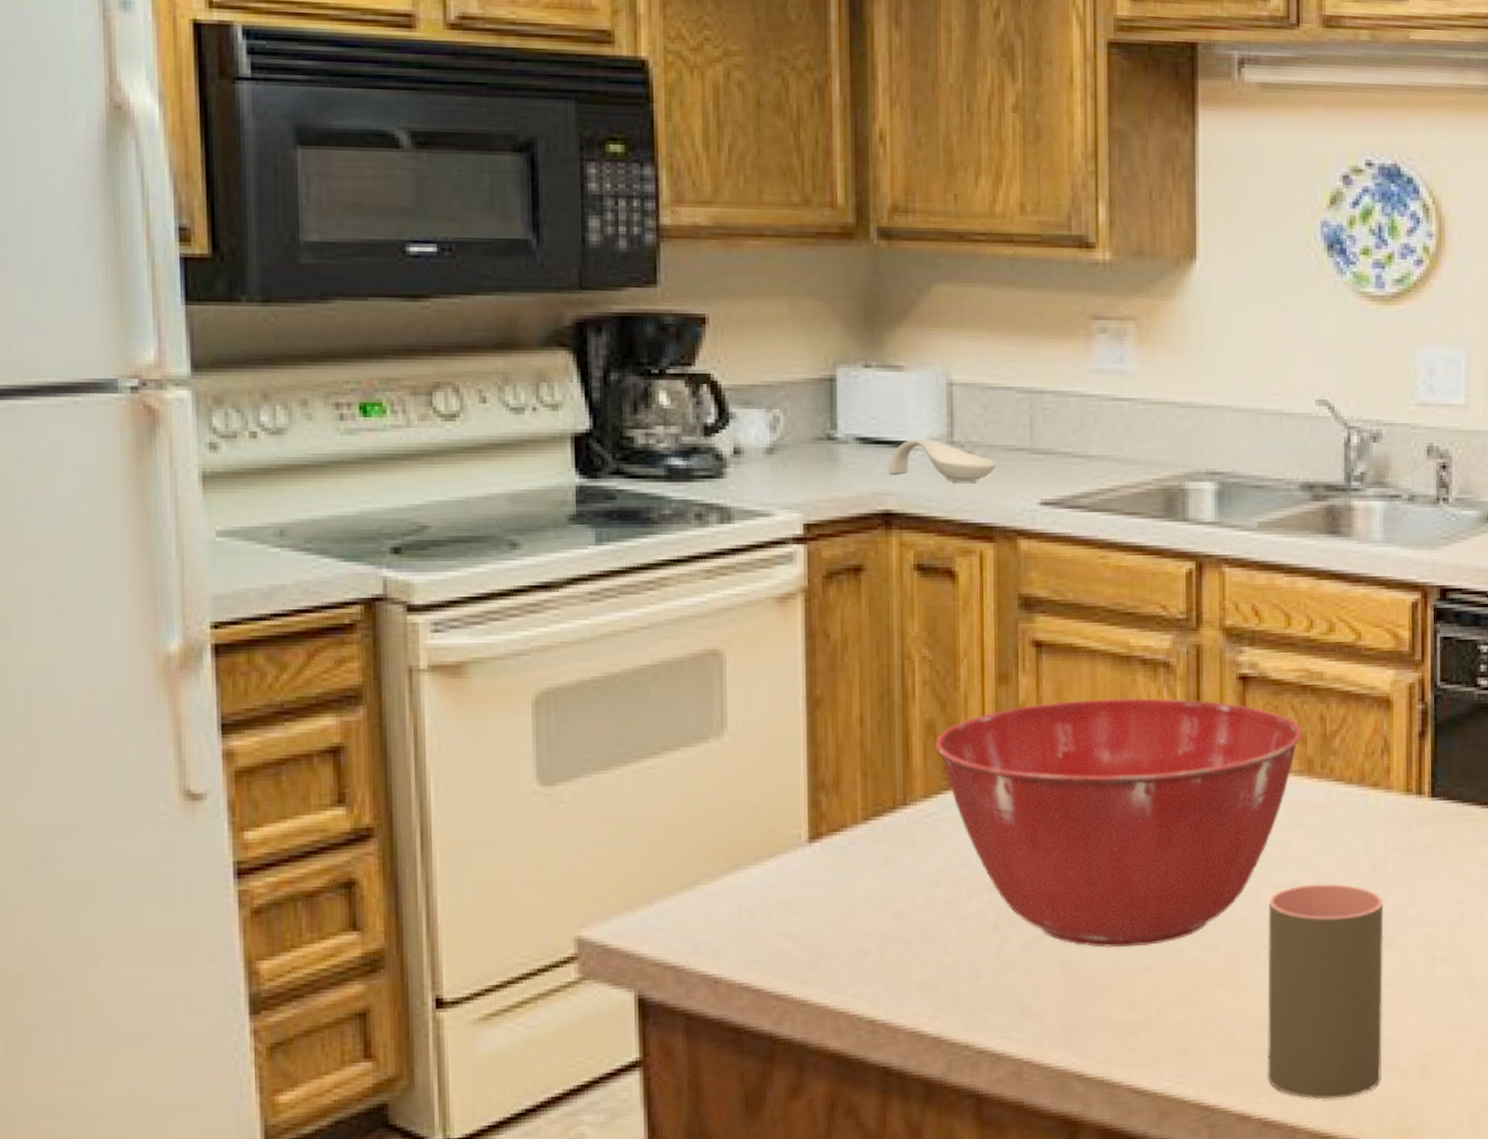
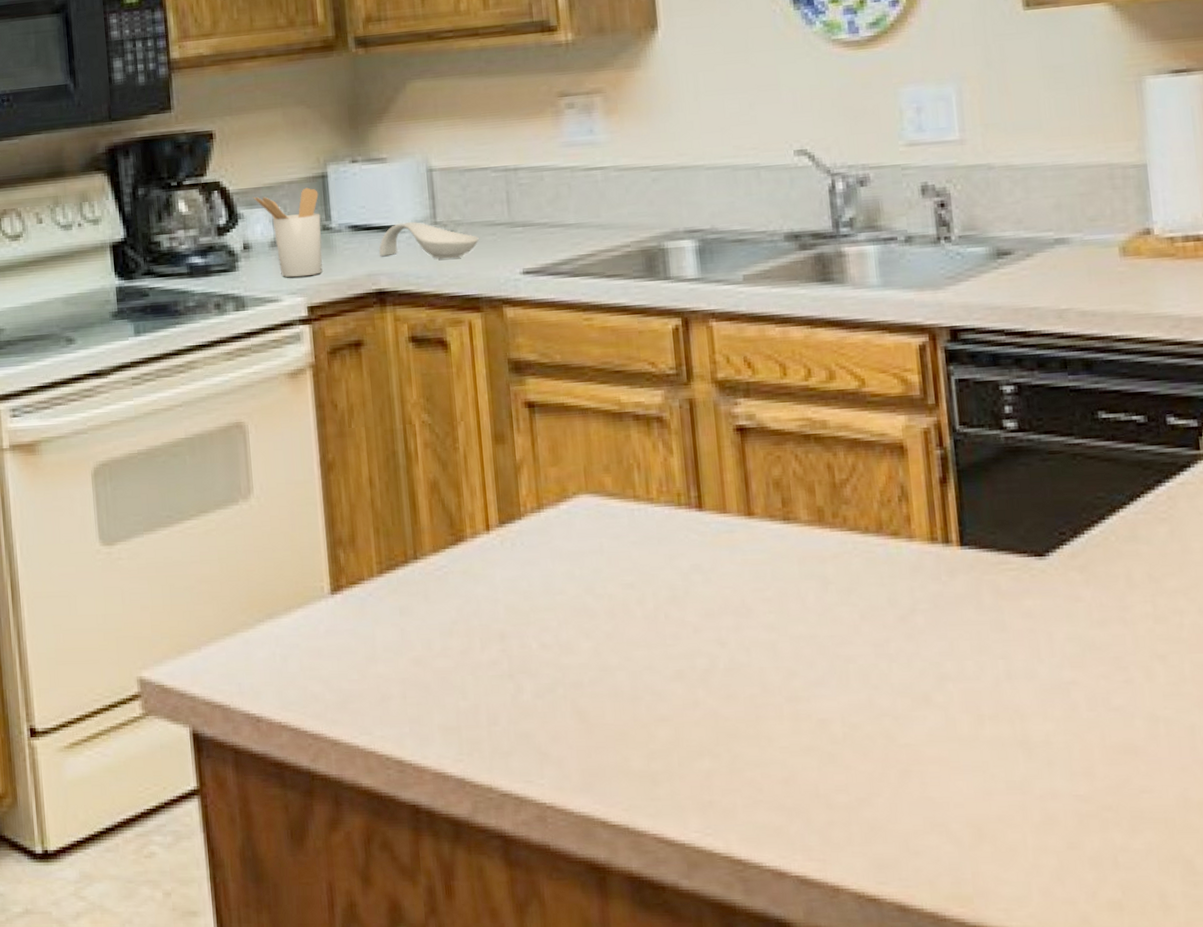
utensil holder: none [749,390,825,490] -> present [253,187,323,278]
mixing bowl: present [934,697,1302,948] -> none [439,452,809,698]
cup: present [1267,883,1384,1100] -> none [787,635,930,860]

